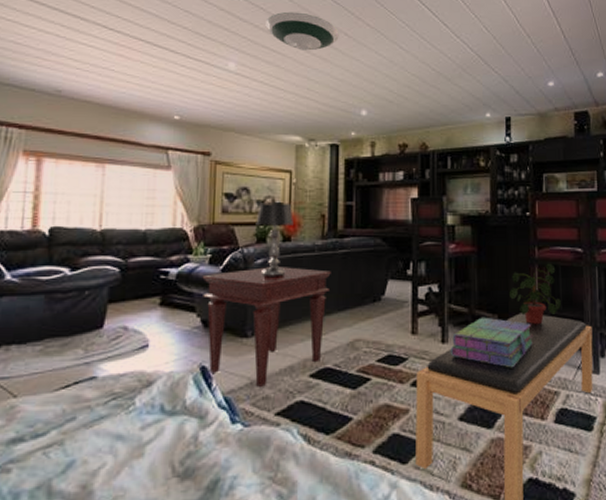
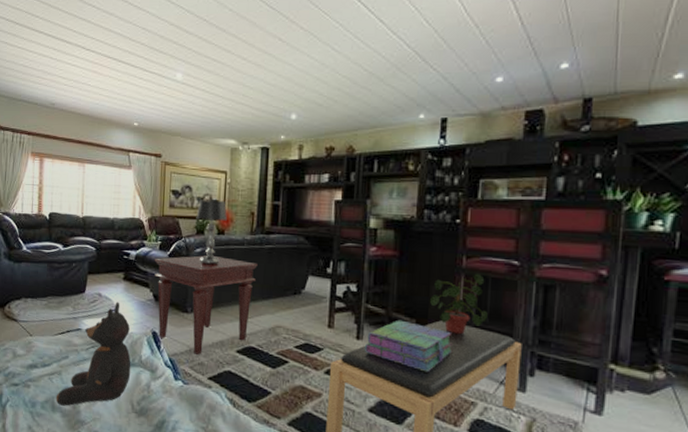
teddy bear: none [54,334,171,489] -> present [56,301,131,406]
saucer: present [265,11,339,51] -> none [208,20,274,58]

